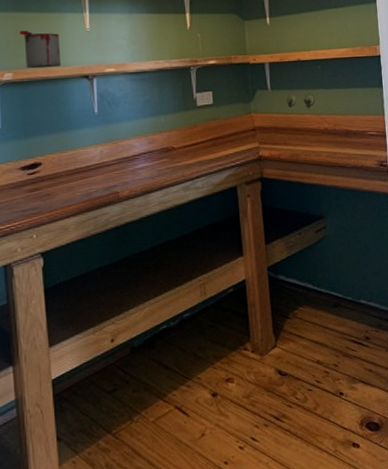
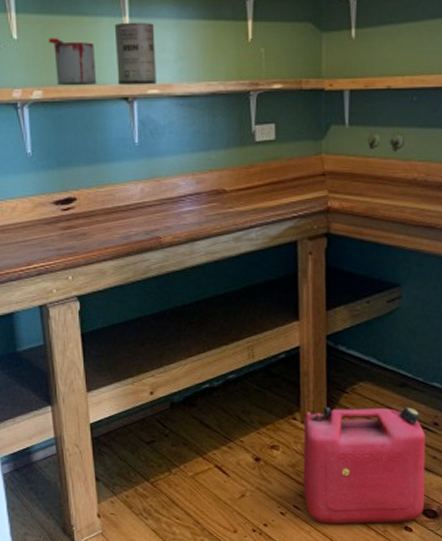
paint can: none [76,16,113,66] -> present [114,22,156,86]
fuel can: none [254,325,367,453] -> present [303,406,426,525]

